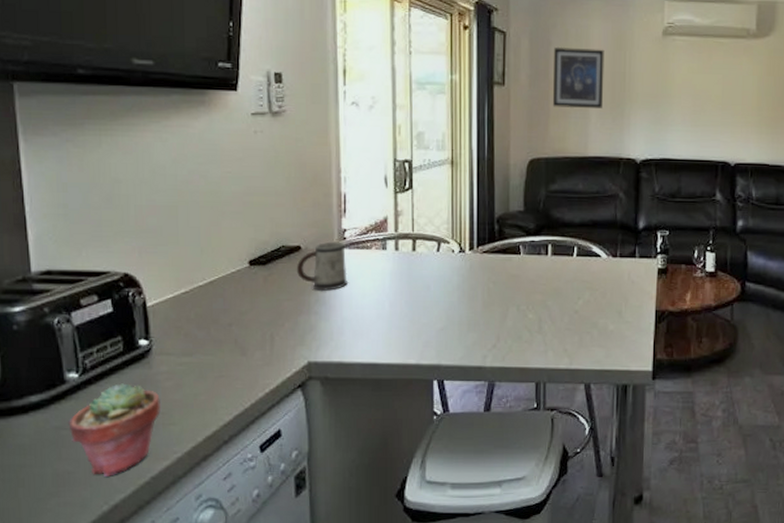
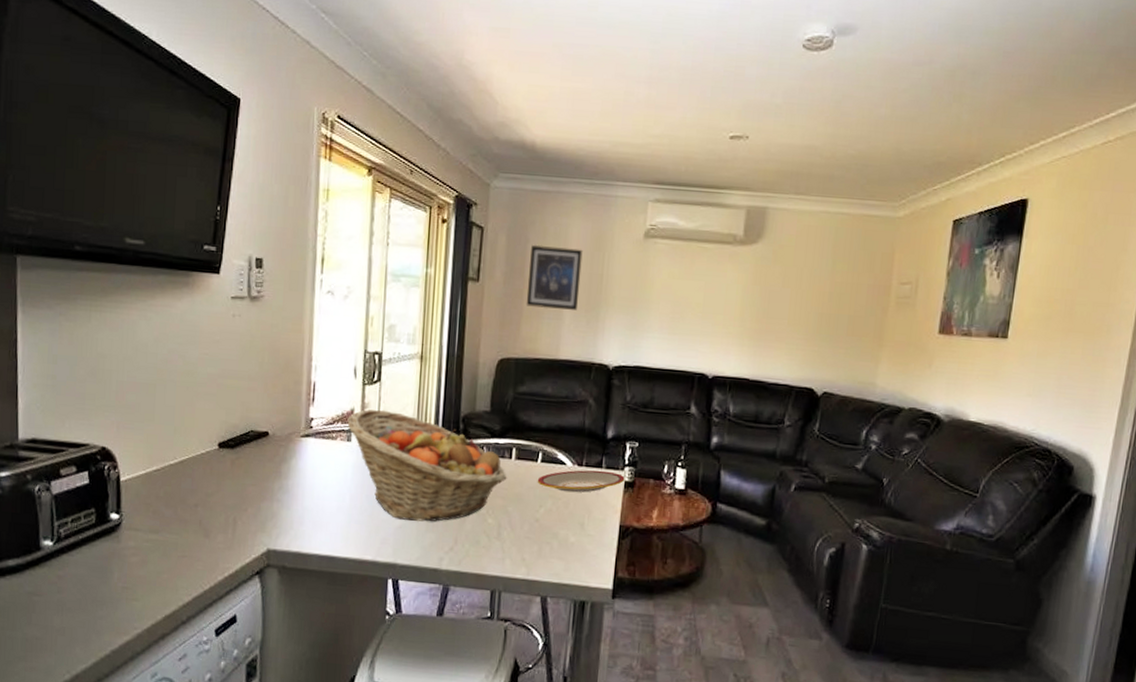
potted succulent: present [67,383,161,476] -> none [39,555,126,646]
mug: present [297,241,349,292] -> none [263,429,312,480]
fruit basket: none [381,216,545,322] -> present [347,409,507,522]
plate: none [574,260,658,283] -> present [537,470,625,493]

